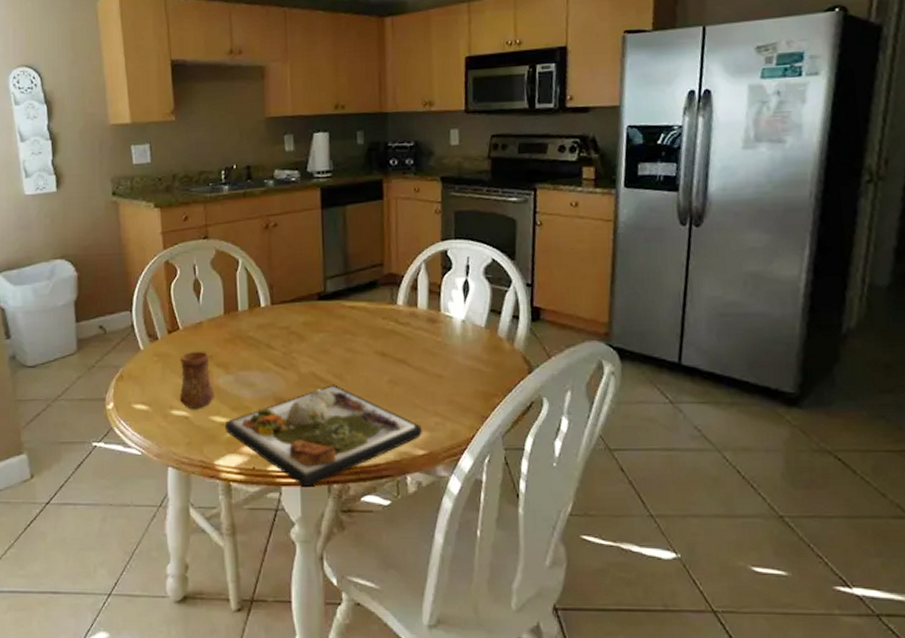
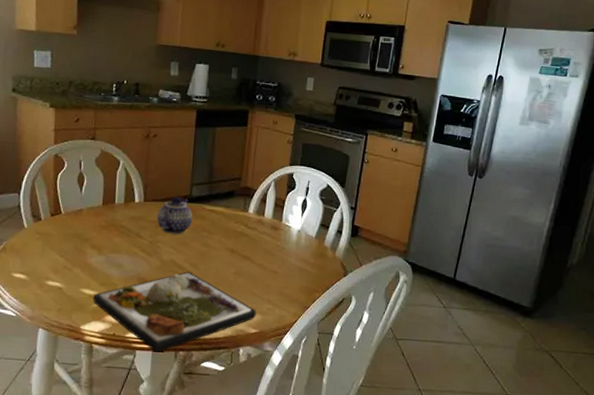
cup: present [180,351,215,408] -> none [56,233,88,281]
teapot: none [289,295,331,341] -> present [157,197,193,234]

